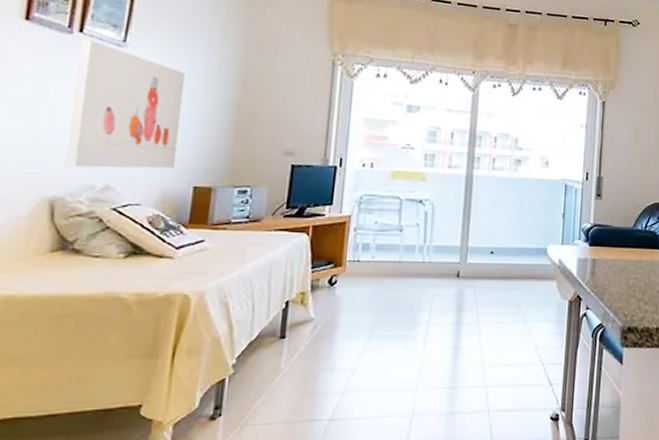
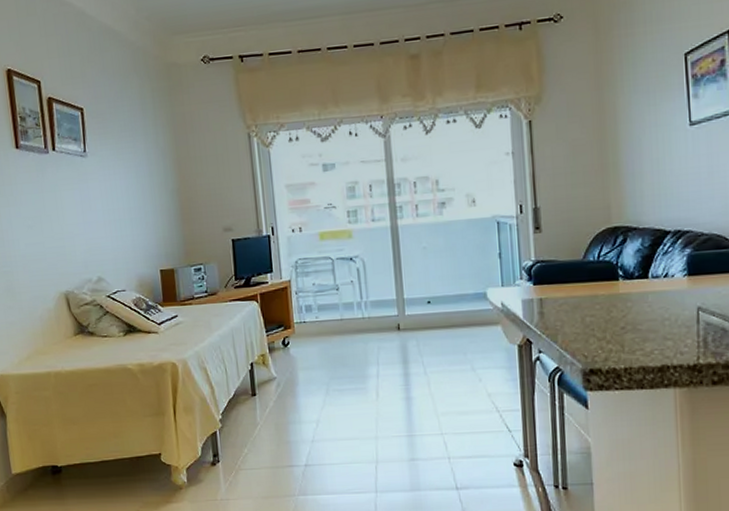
wall art: present [64,39,186,169] -> none [55,155,144,265]

